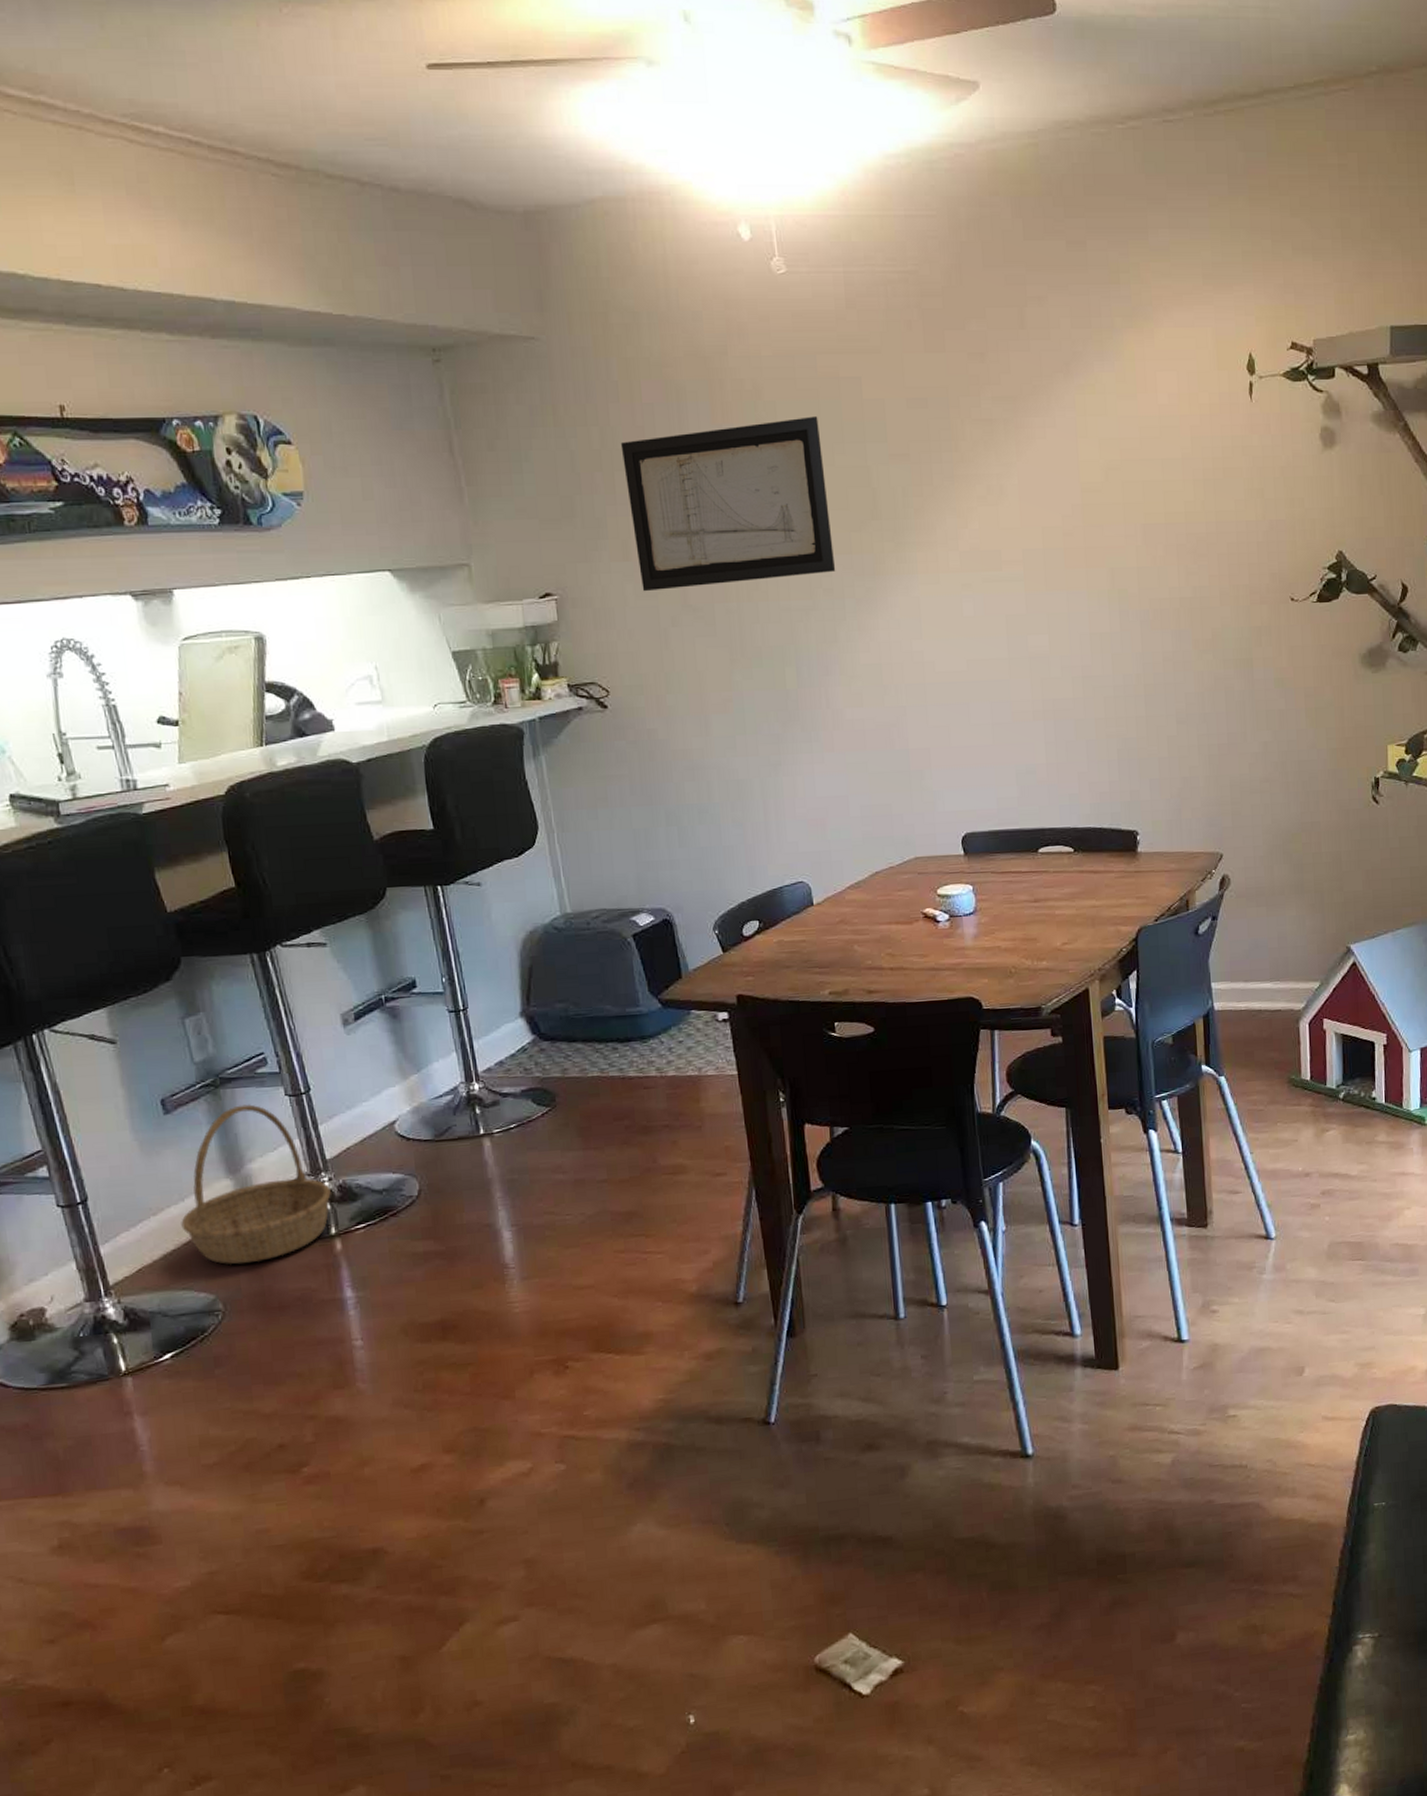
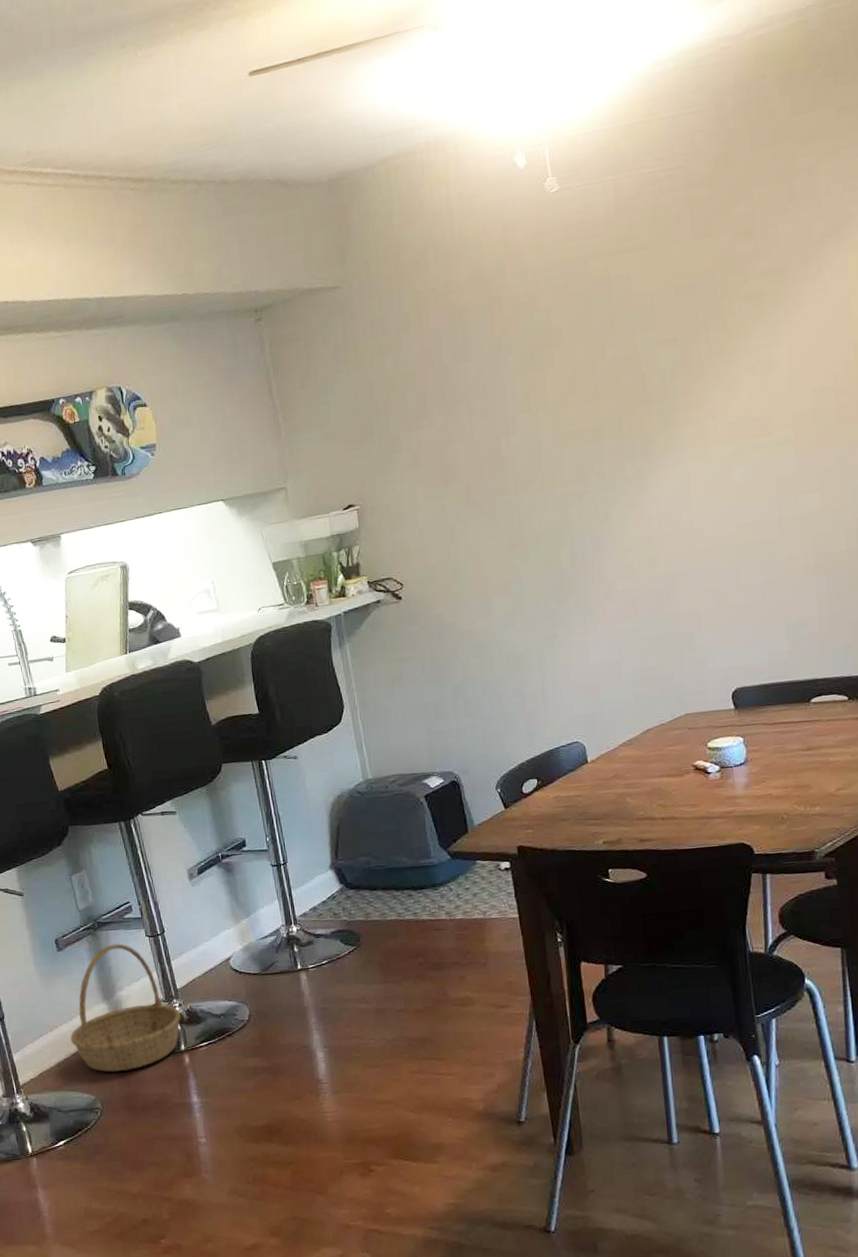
wall art: present [620,416,836,592] -> none [411,316,607,495]

